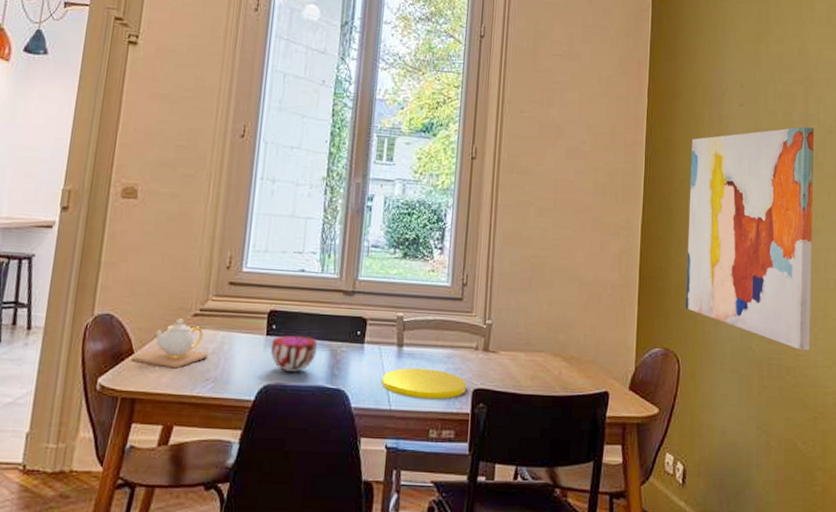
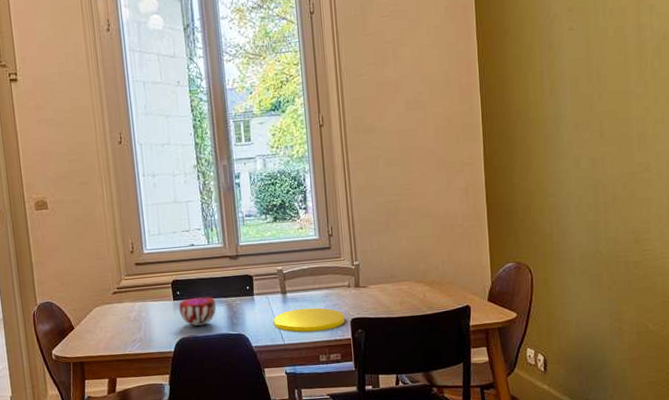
teapot: present [132,318,209,369] -> none [74,297,132,336]
wall art: present [685,127,814,351] -> none [525,37,656,246]

